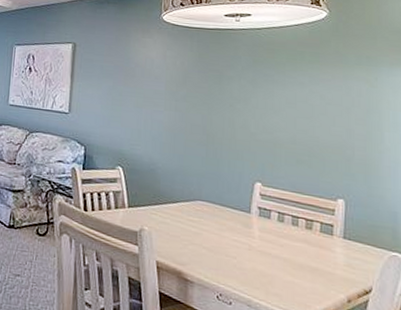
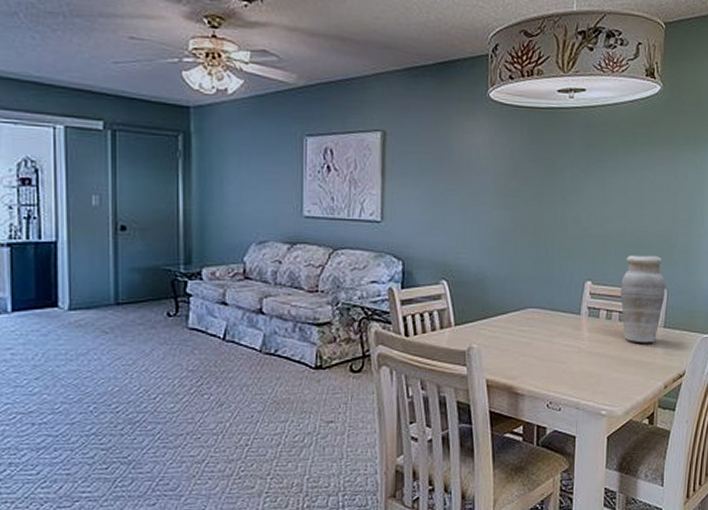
vase: none [293,162,343,253] -> present [620,255,666,343]

